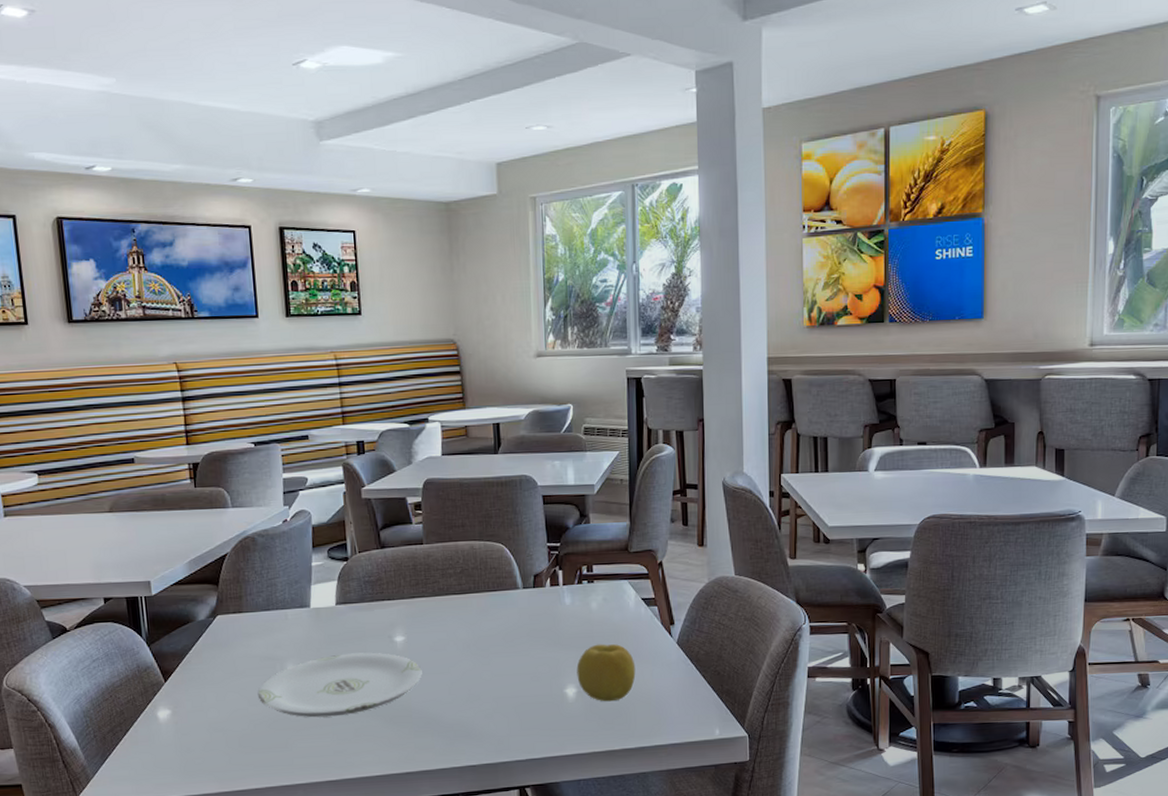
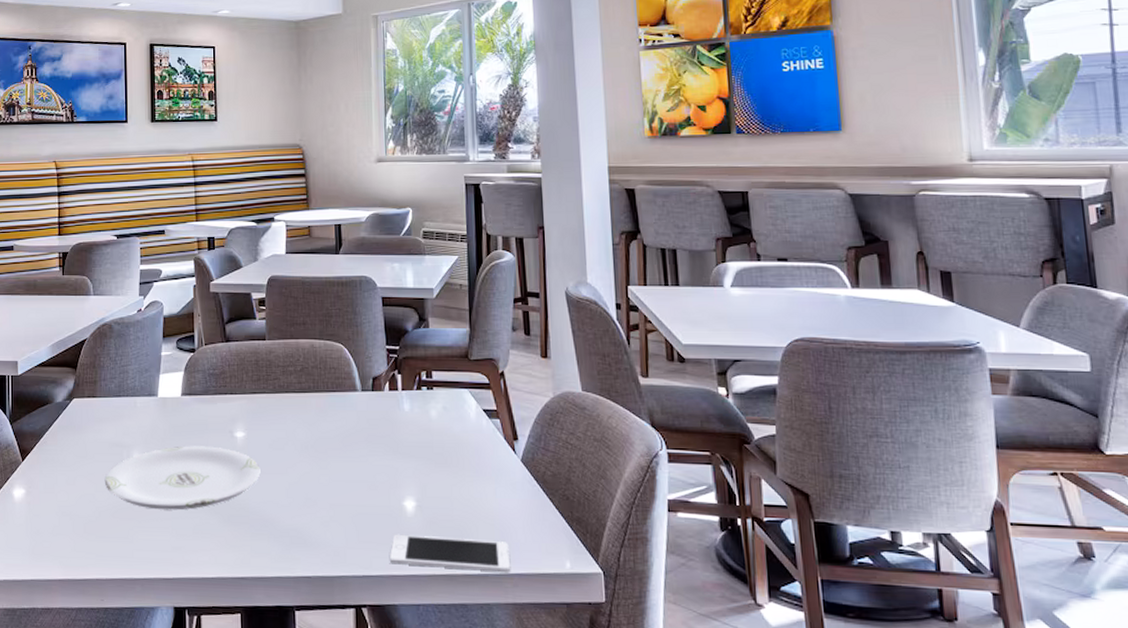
cell phone: none [552,717,664,747] -> present [390,534,510,573]
fruit: present [576,644,636,702] -> none [415,455,478,520]

